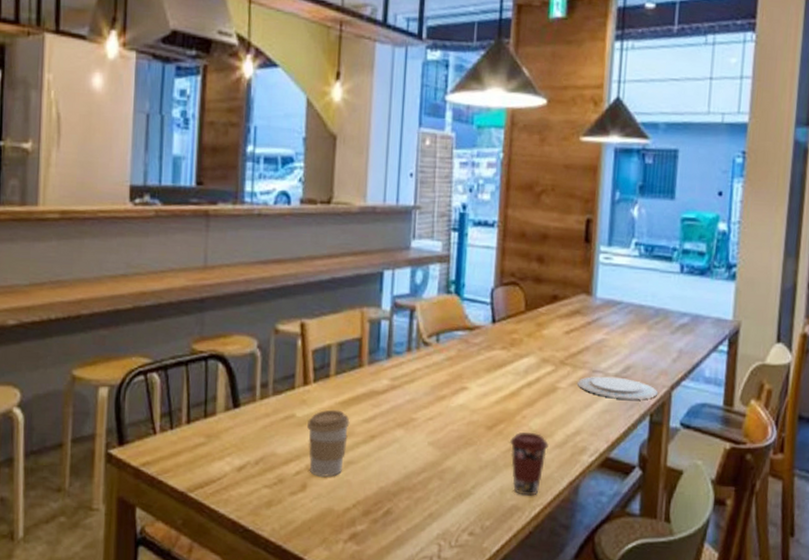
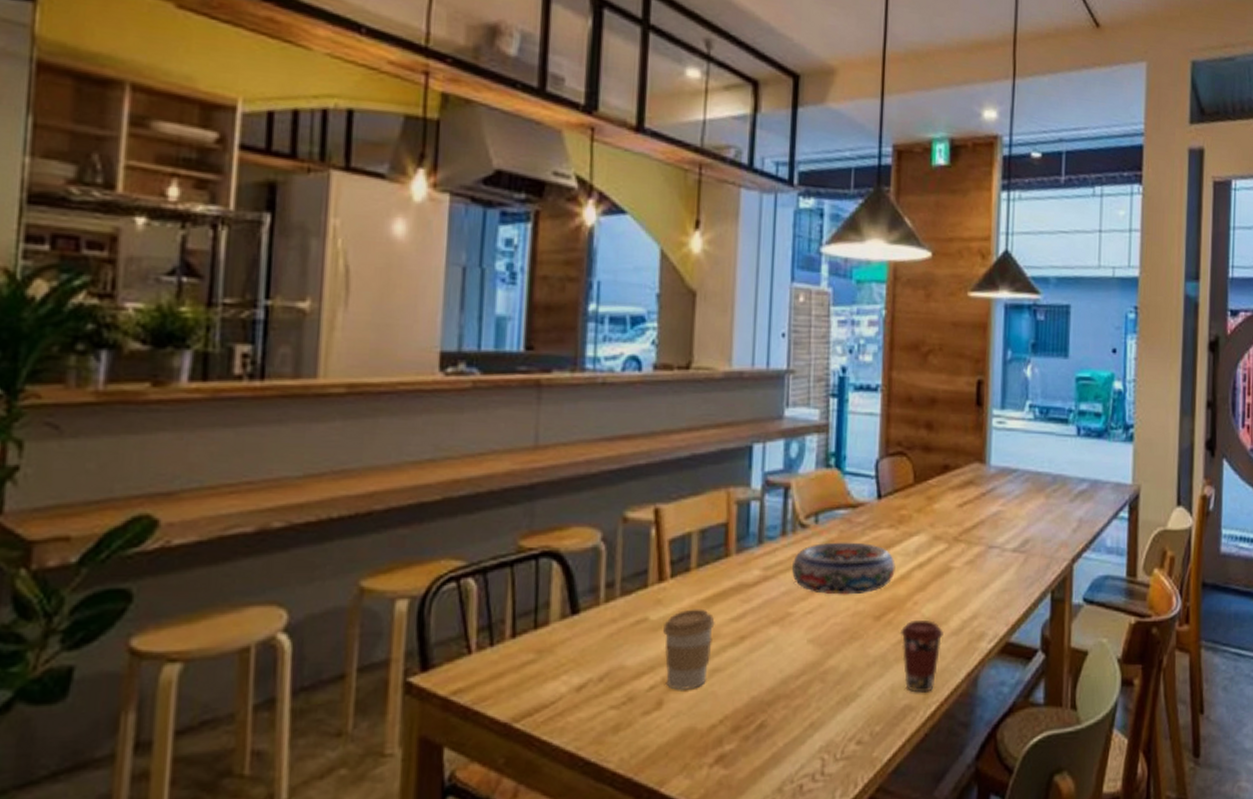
bowl: none [415,359,507,407] -> present [791,542,896,595]
plate: present [576,376,657,400] -> none [972,552,1058,576]

